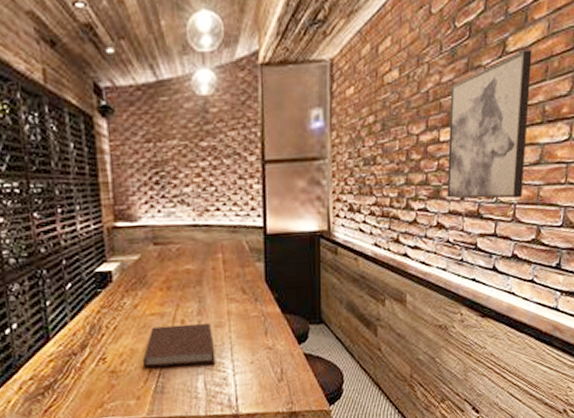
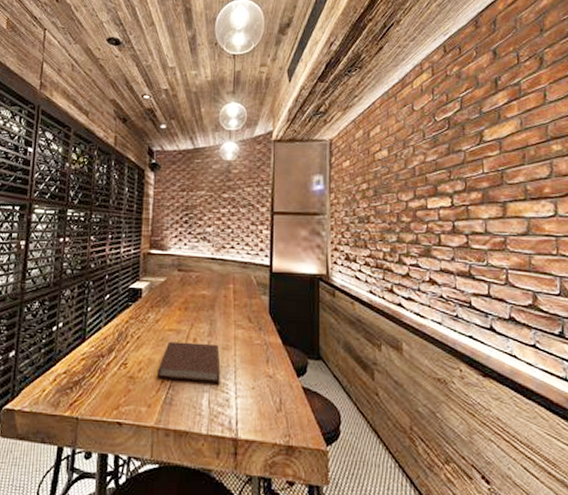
wall art: present [447,50,533,199] -> none [434,140,514,264]

